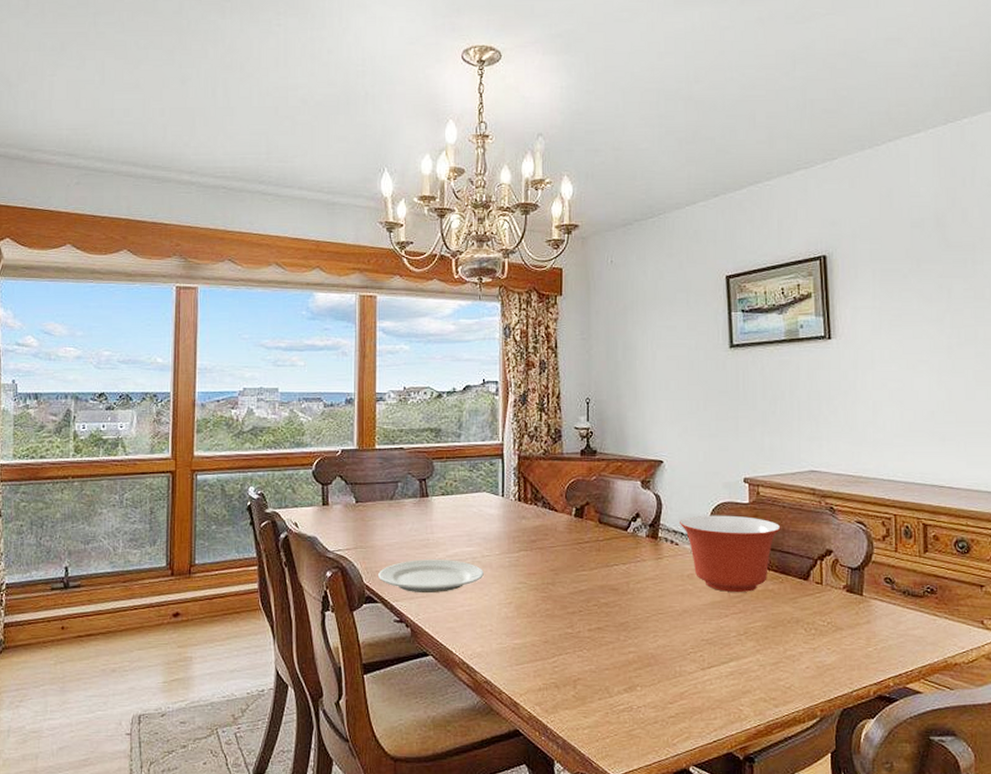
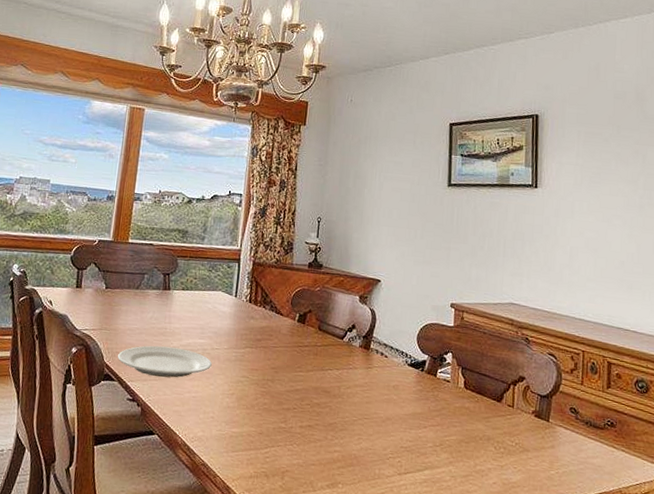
mixing bowl: present [680,515,781,592] -> none [390,332,480,407]

